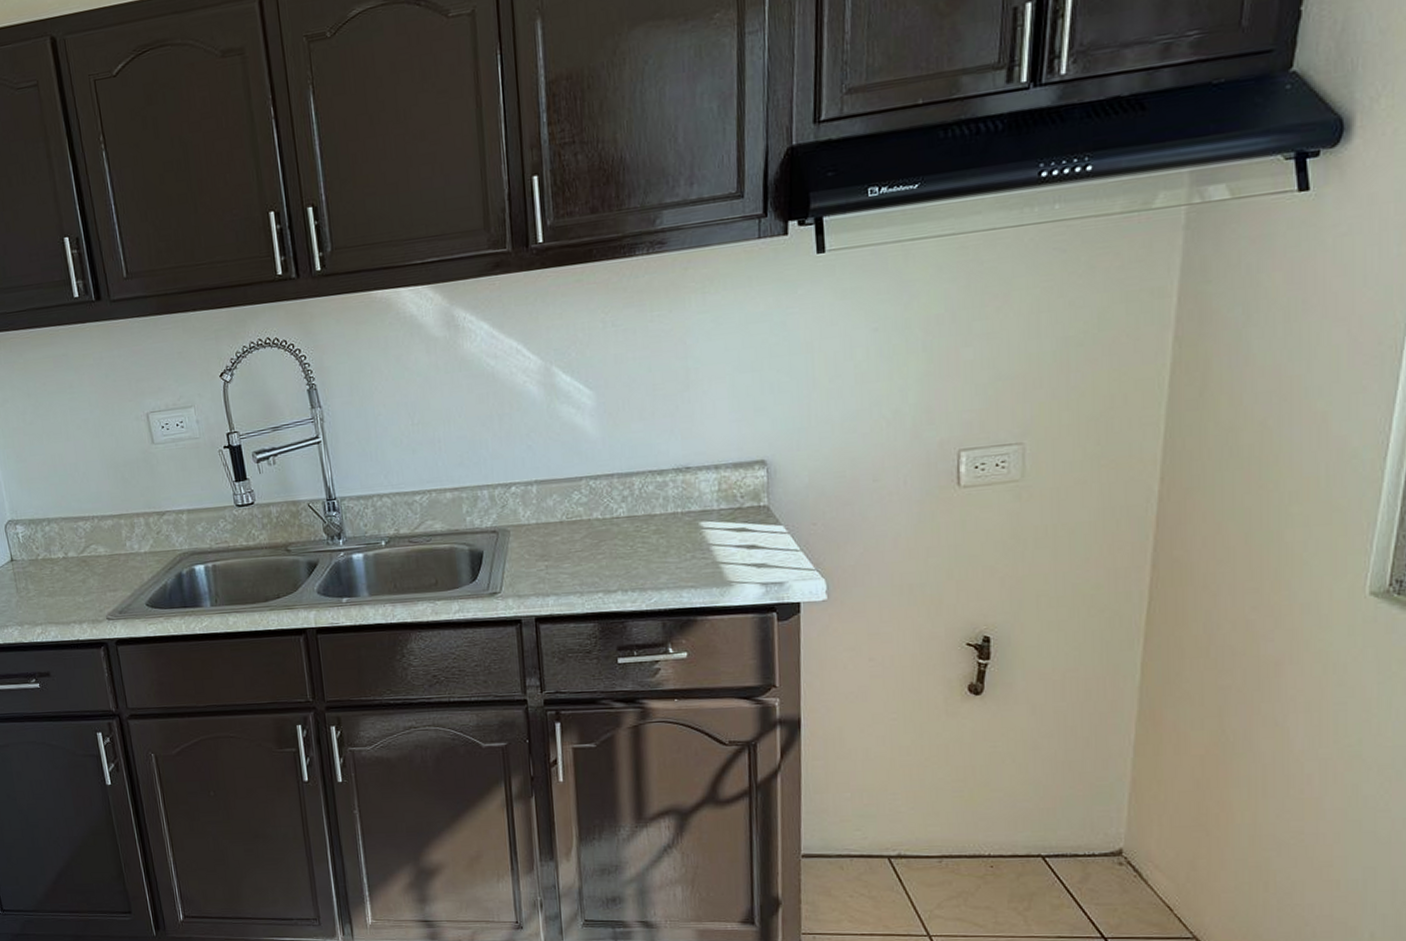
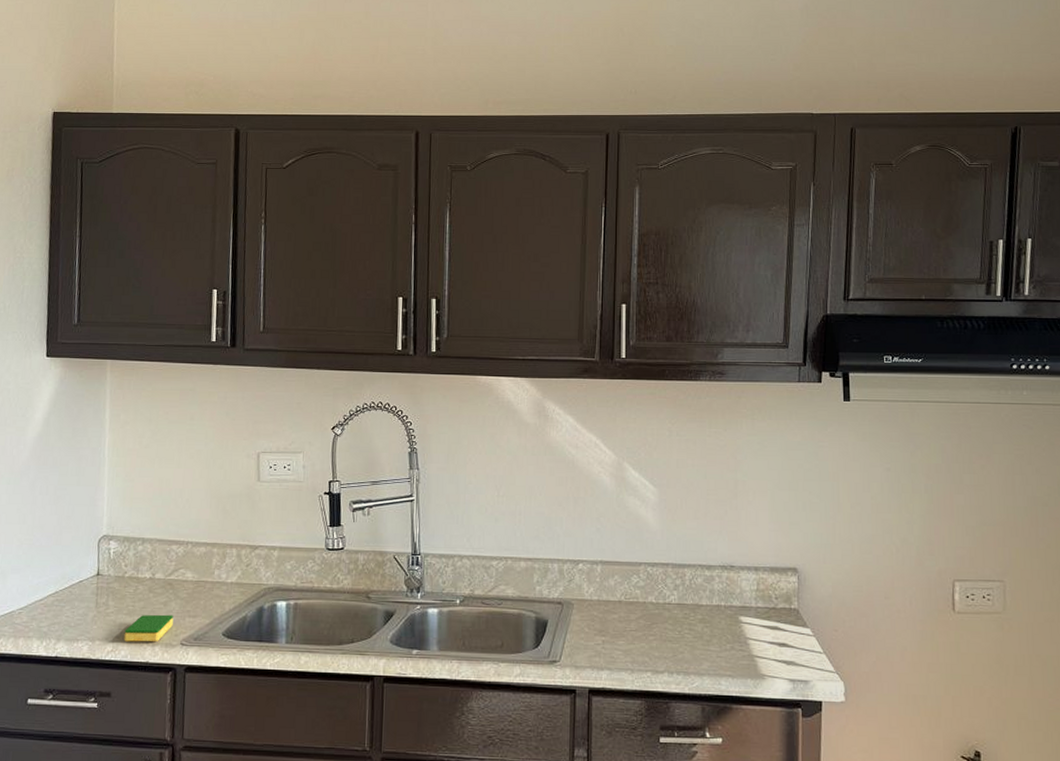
dish sponge: none [49,591,96,623] -> present [124,614,174,642]

